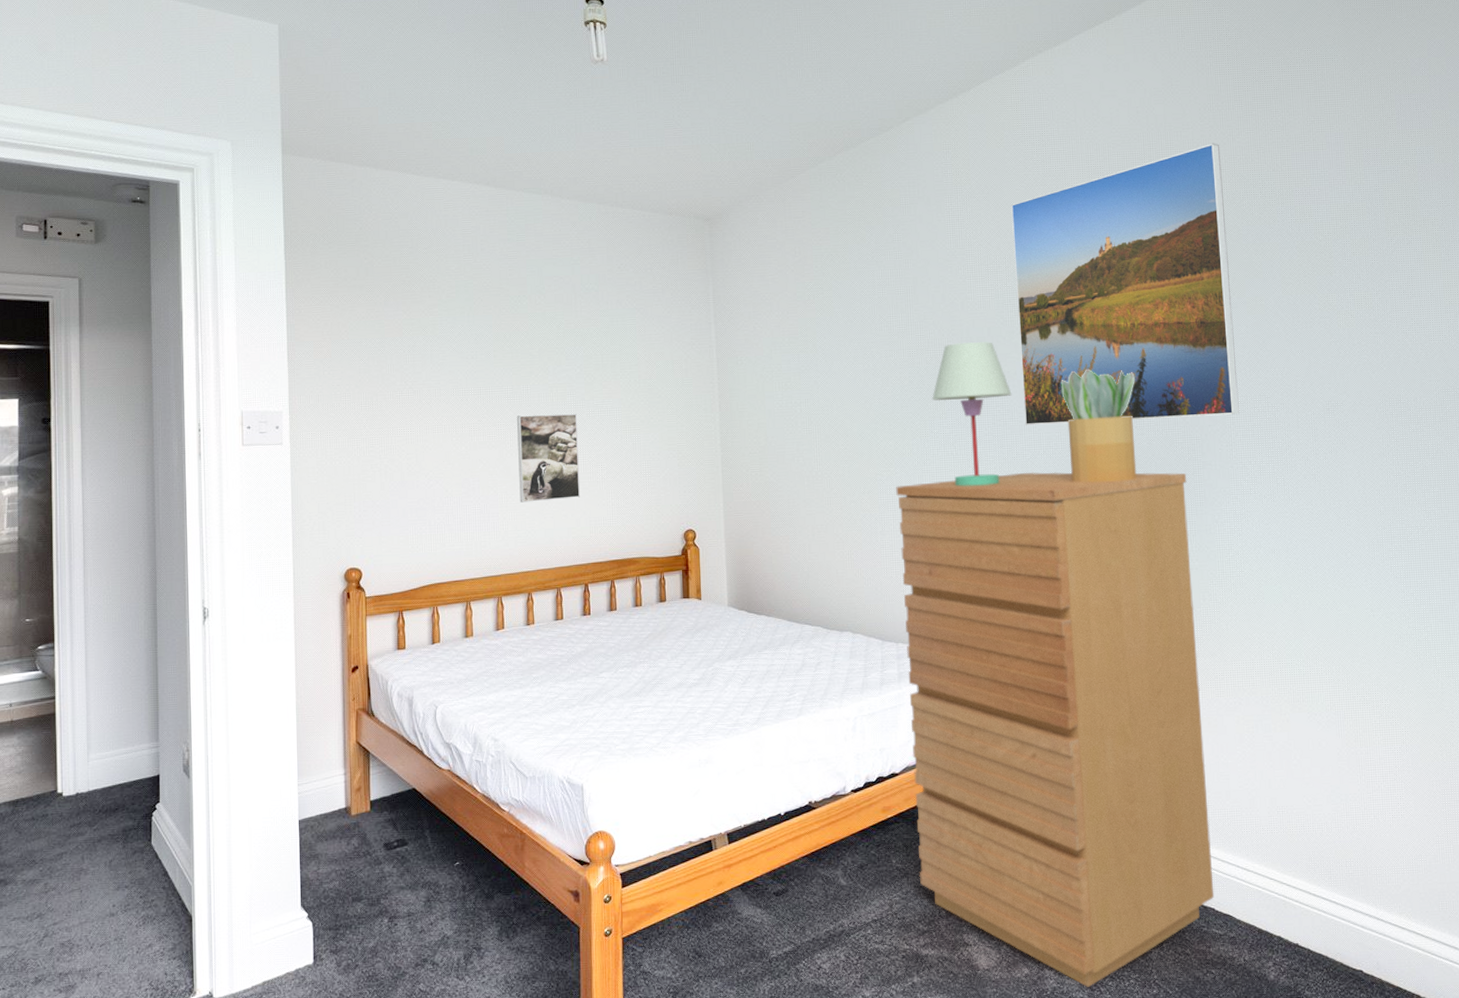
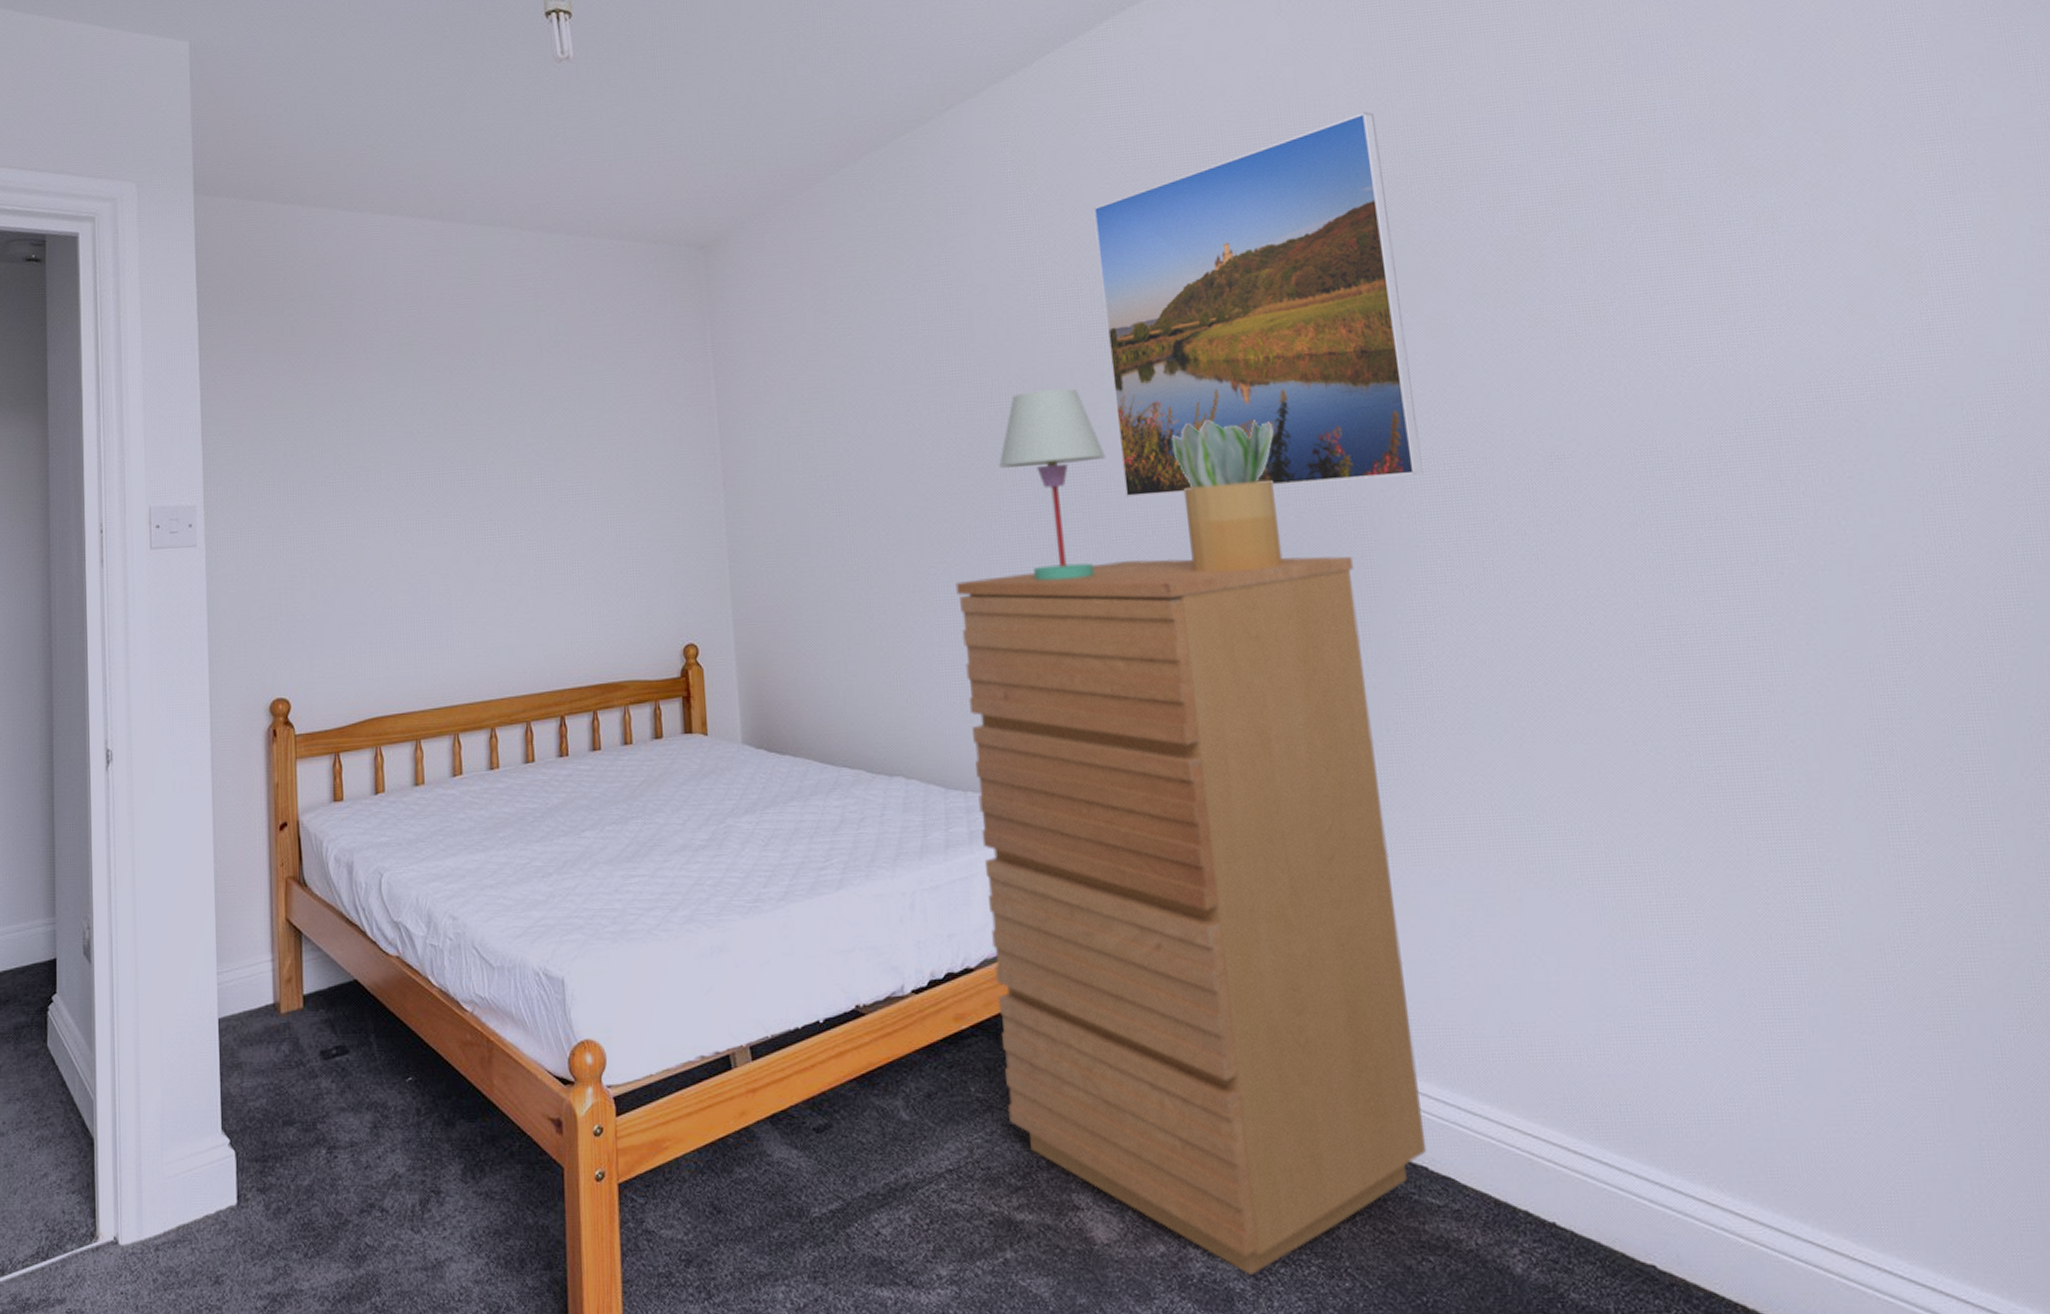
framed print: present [517,413,581,503] -> none [473,498,553,613]

